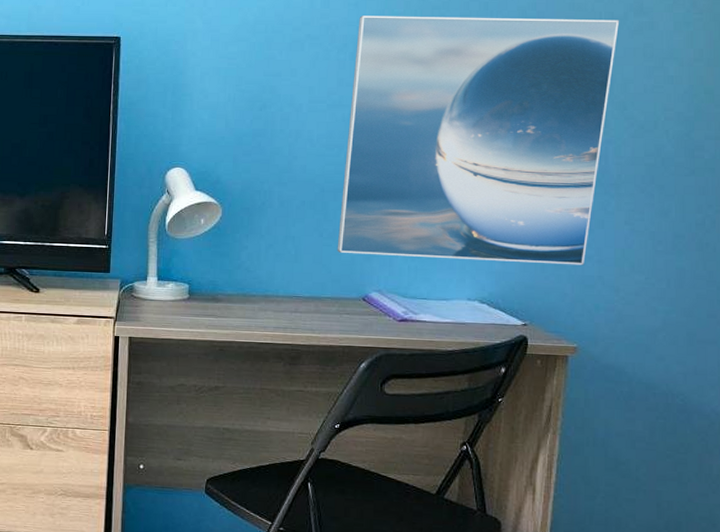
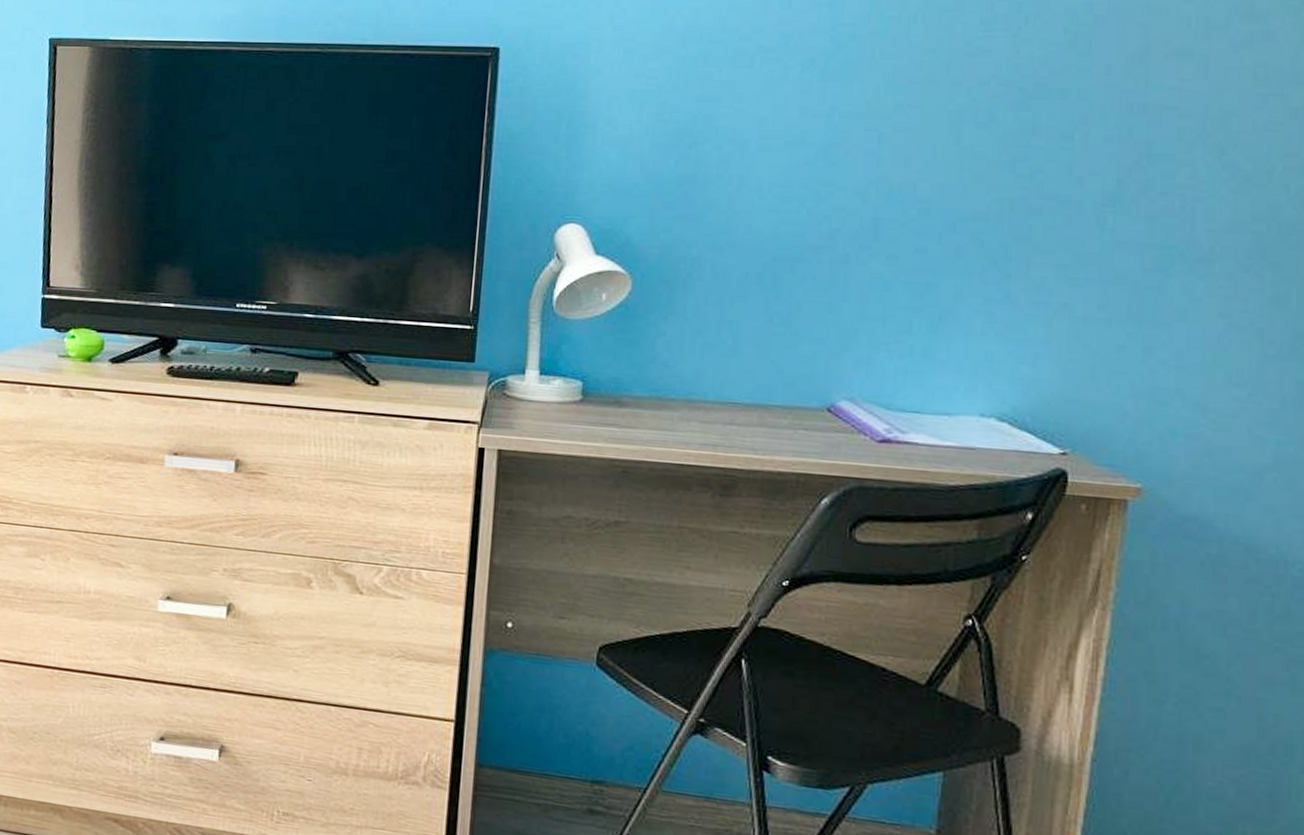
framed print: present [337,15,619,266] -> none [792,20,1217,373]

